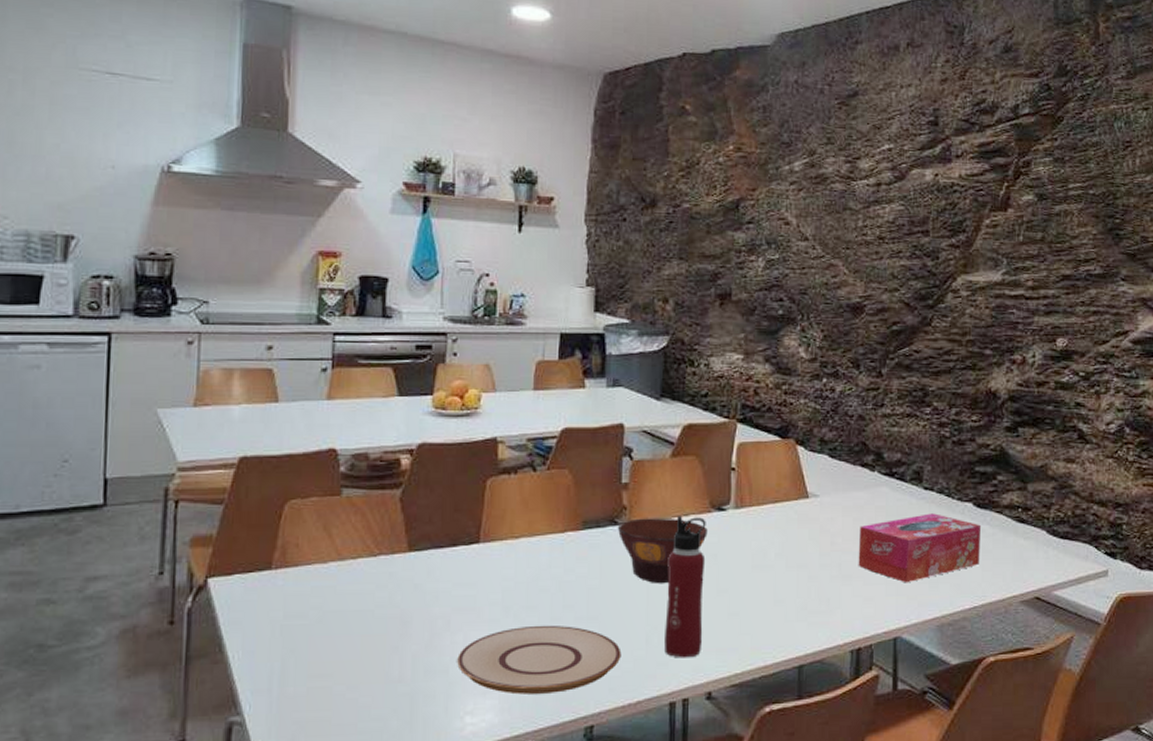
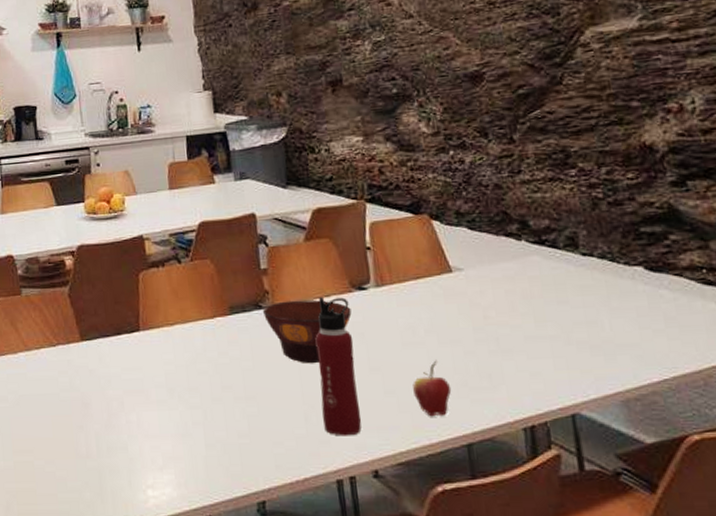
plate: present [457,625,622,695] -> none [134,405,283,470]
fruit: none [756,583,792,639] -> present [413,360,452,417]
tissue box: present [858,513,980,583] -> none [513,280,663,356]

